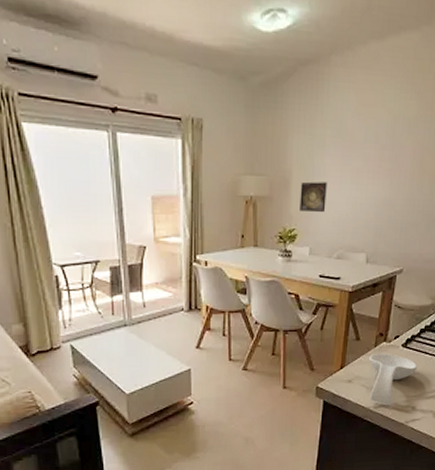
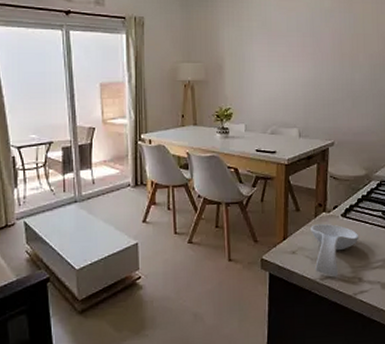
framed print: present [299,181,327,213] -> none [233,66,257,93]

